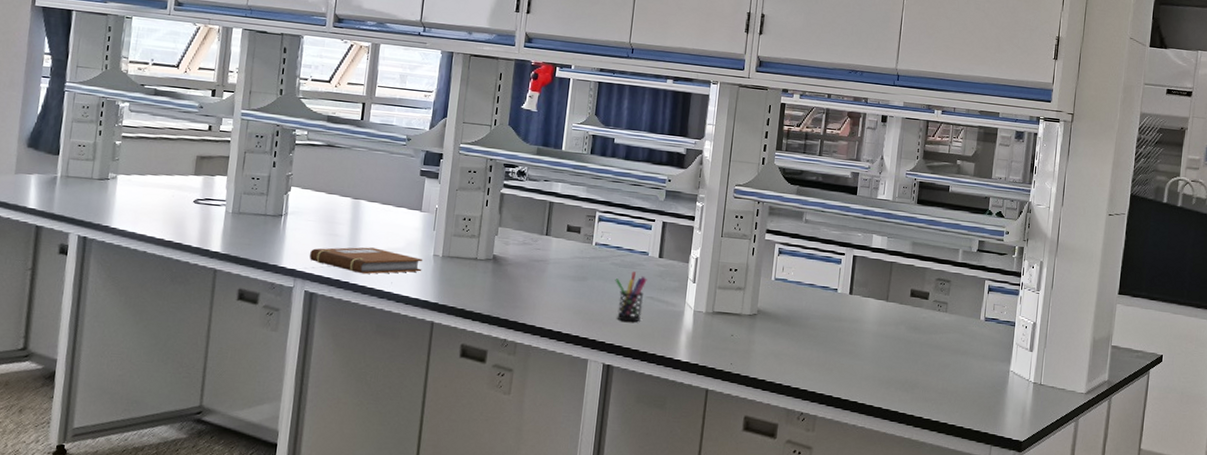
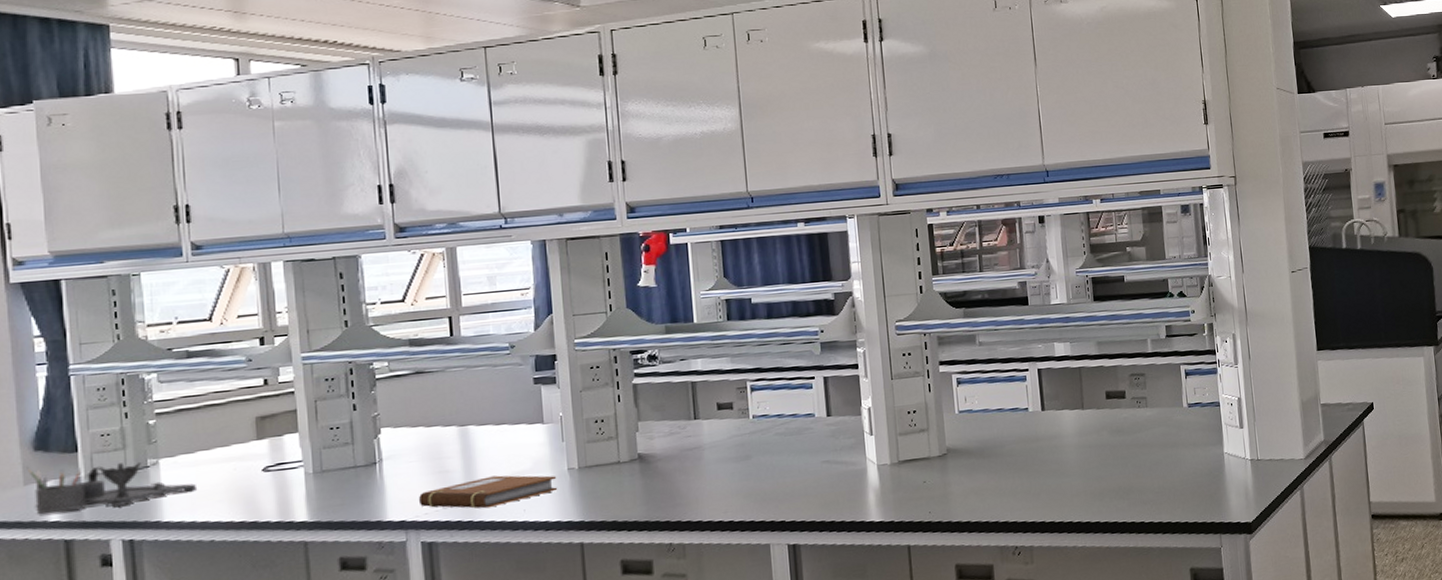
desk organizer: none [19,159,142,207] -> present [26,462,198,515]
pen holder: present [615,271,647,322] -> none [783,437,820,494]

